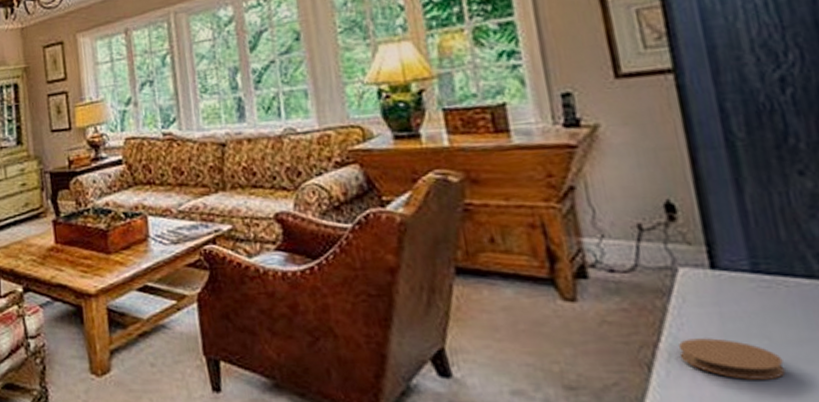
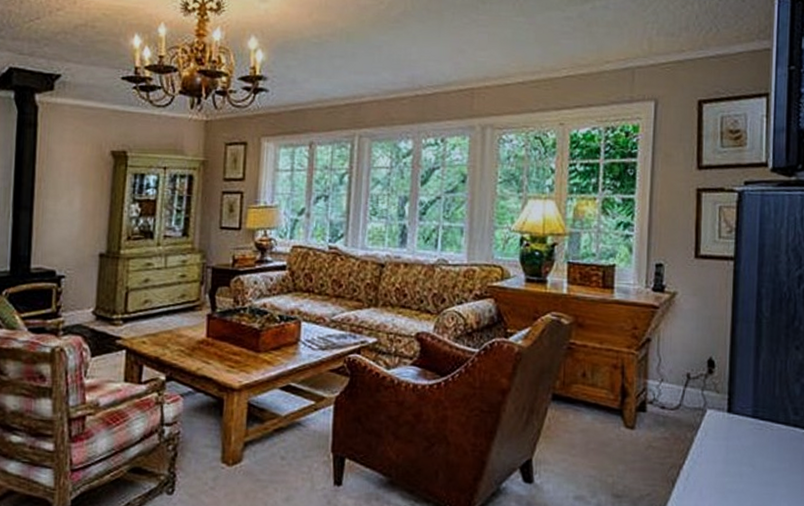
coaster: present [677,338,786,380] -> none [695,463,758,497]

